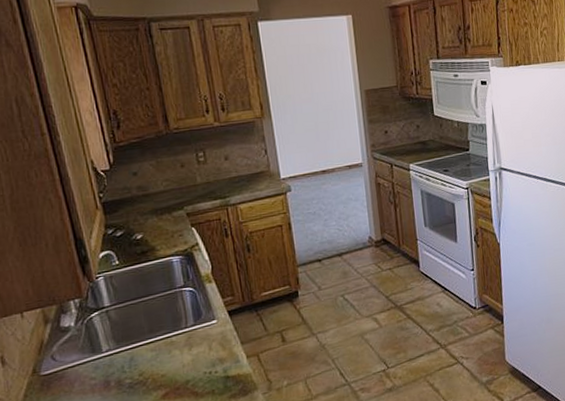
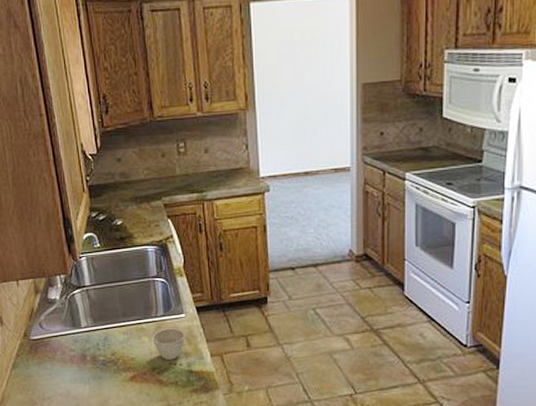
cup: none [183,336,219,370] -> present [152,328,185,360]

